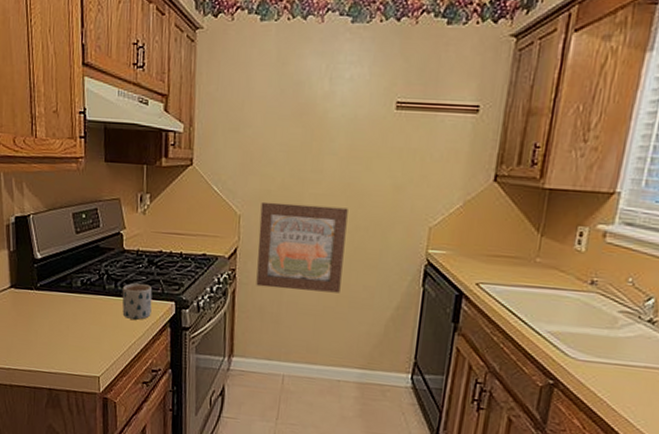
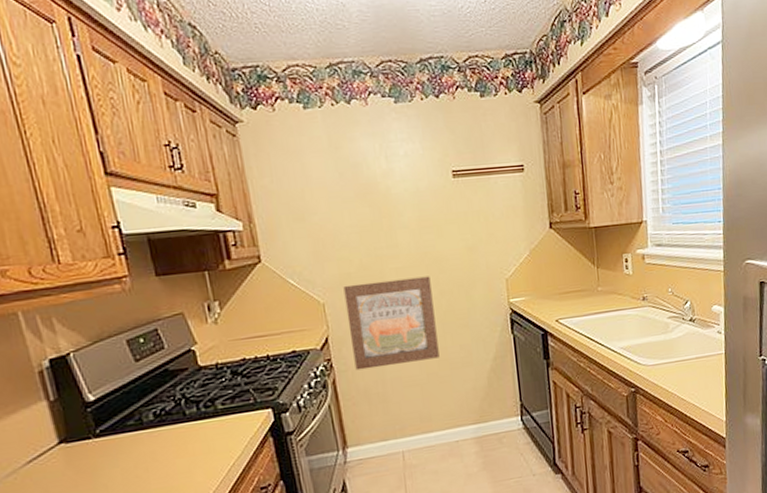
mug: present [122,283,153,320] -> none [206,397,247,441]

